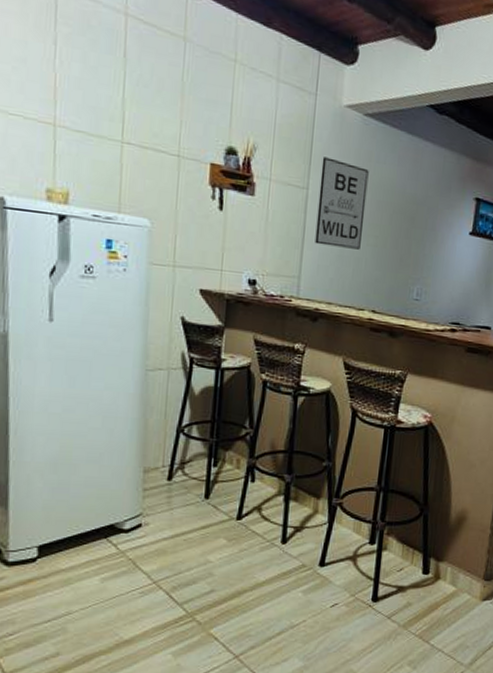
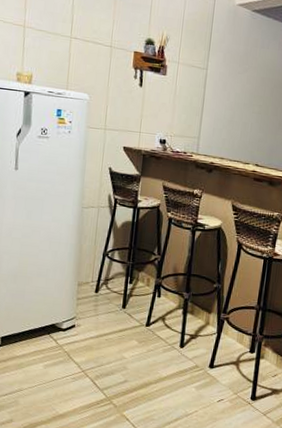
wall art: present [315,156,369,250] -> none [211,44,255,116]

